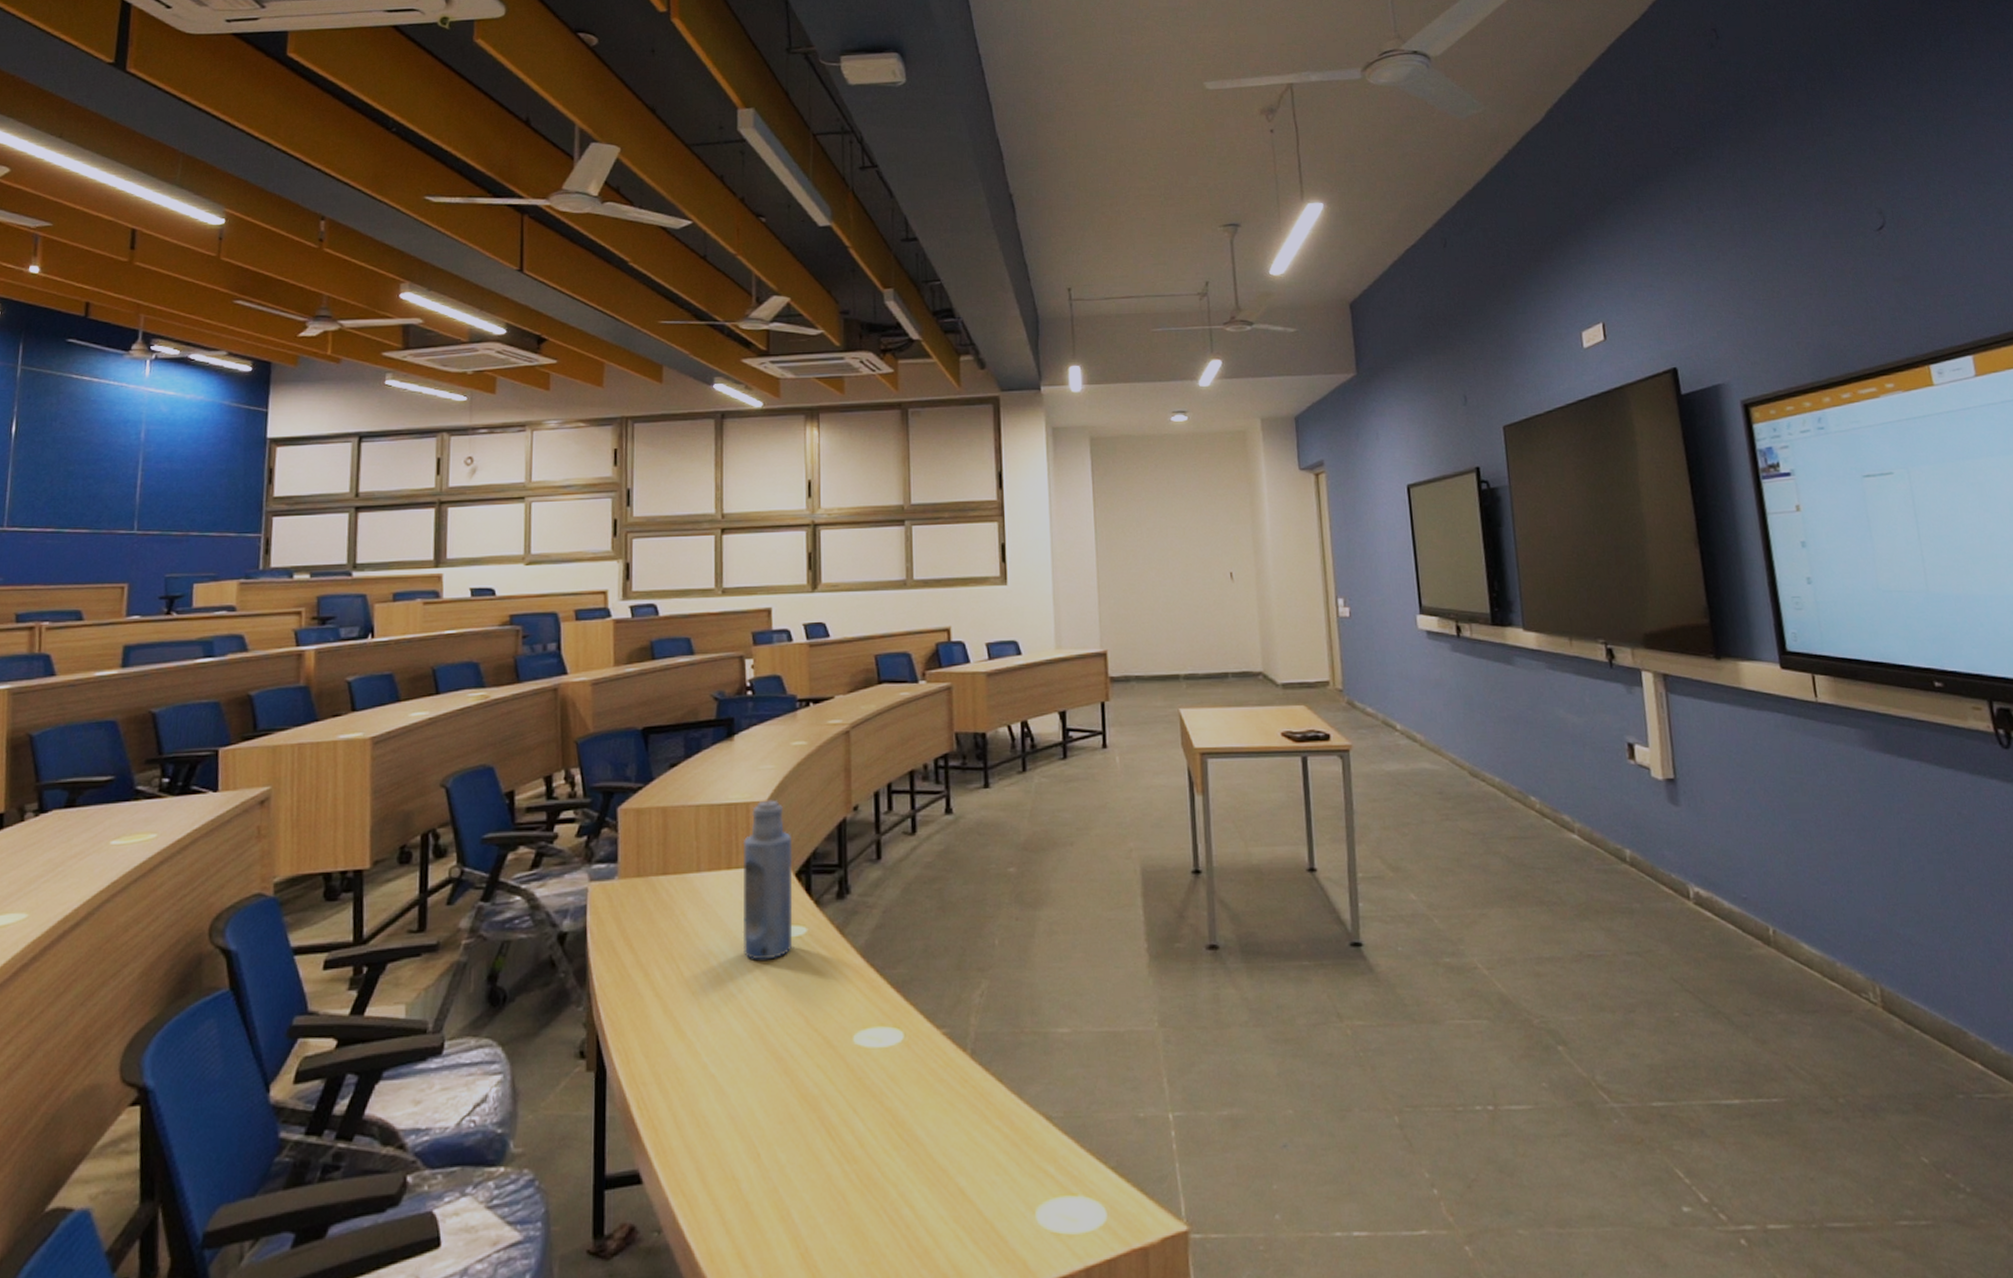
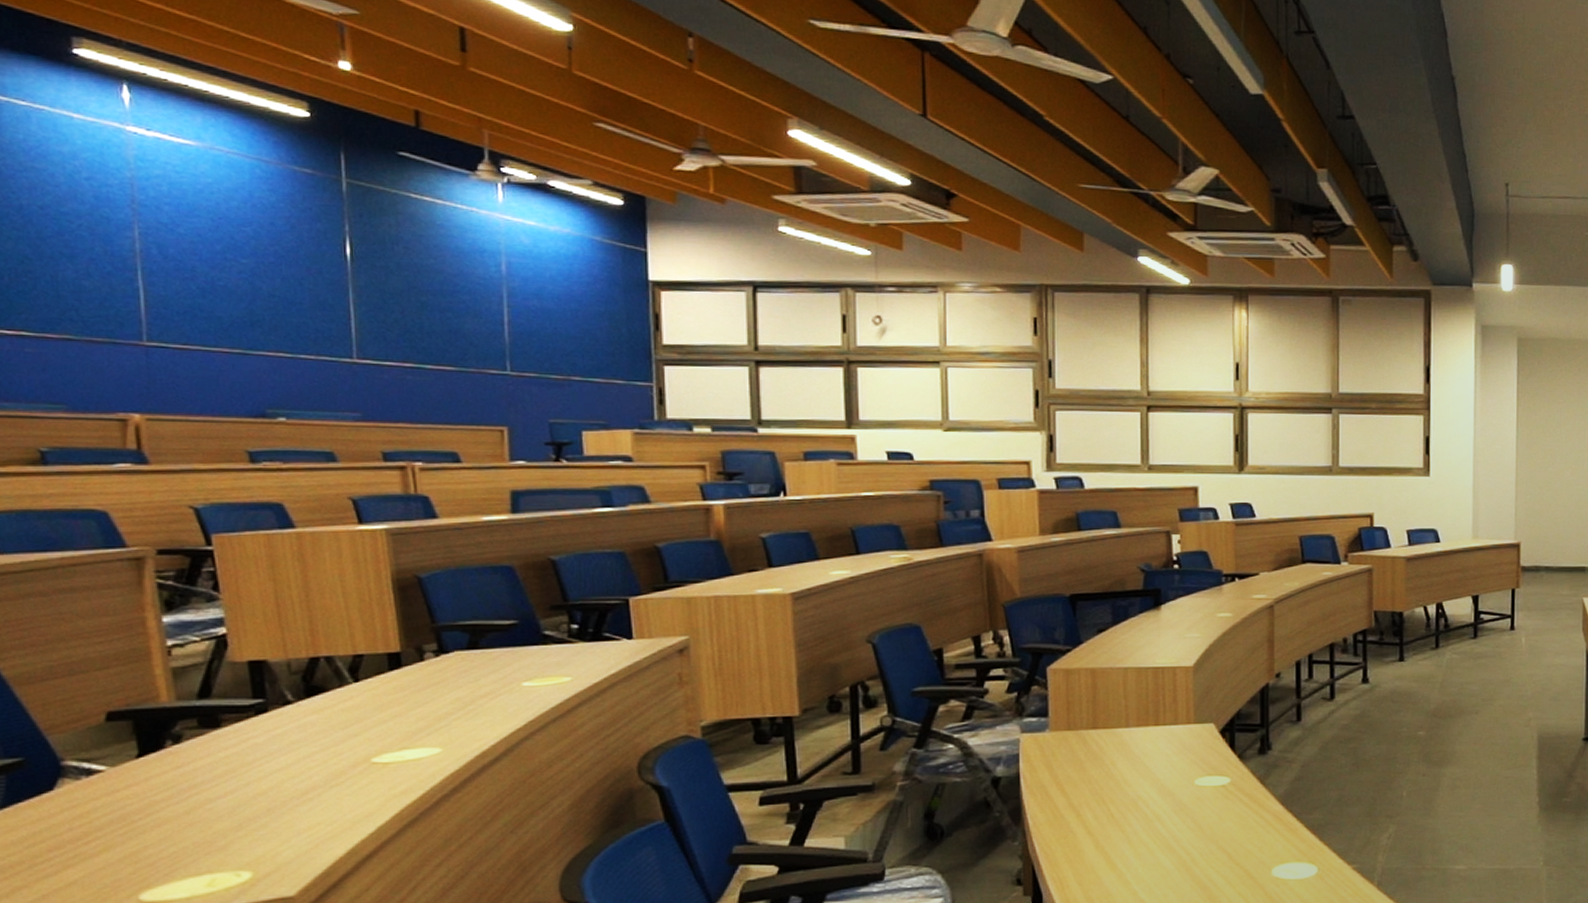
bottle: present [742,799,793,960] -> none [1169,665,1217,805]

